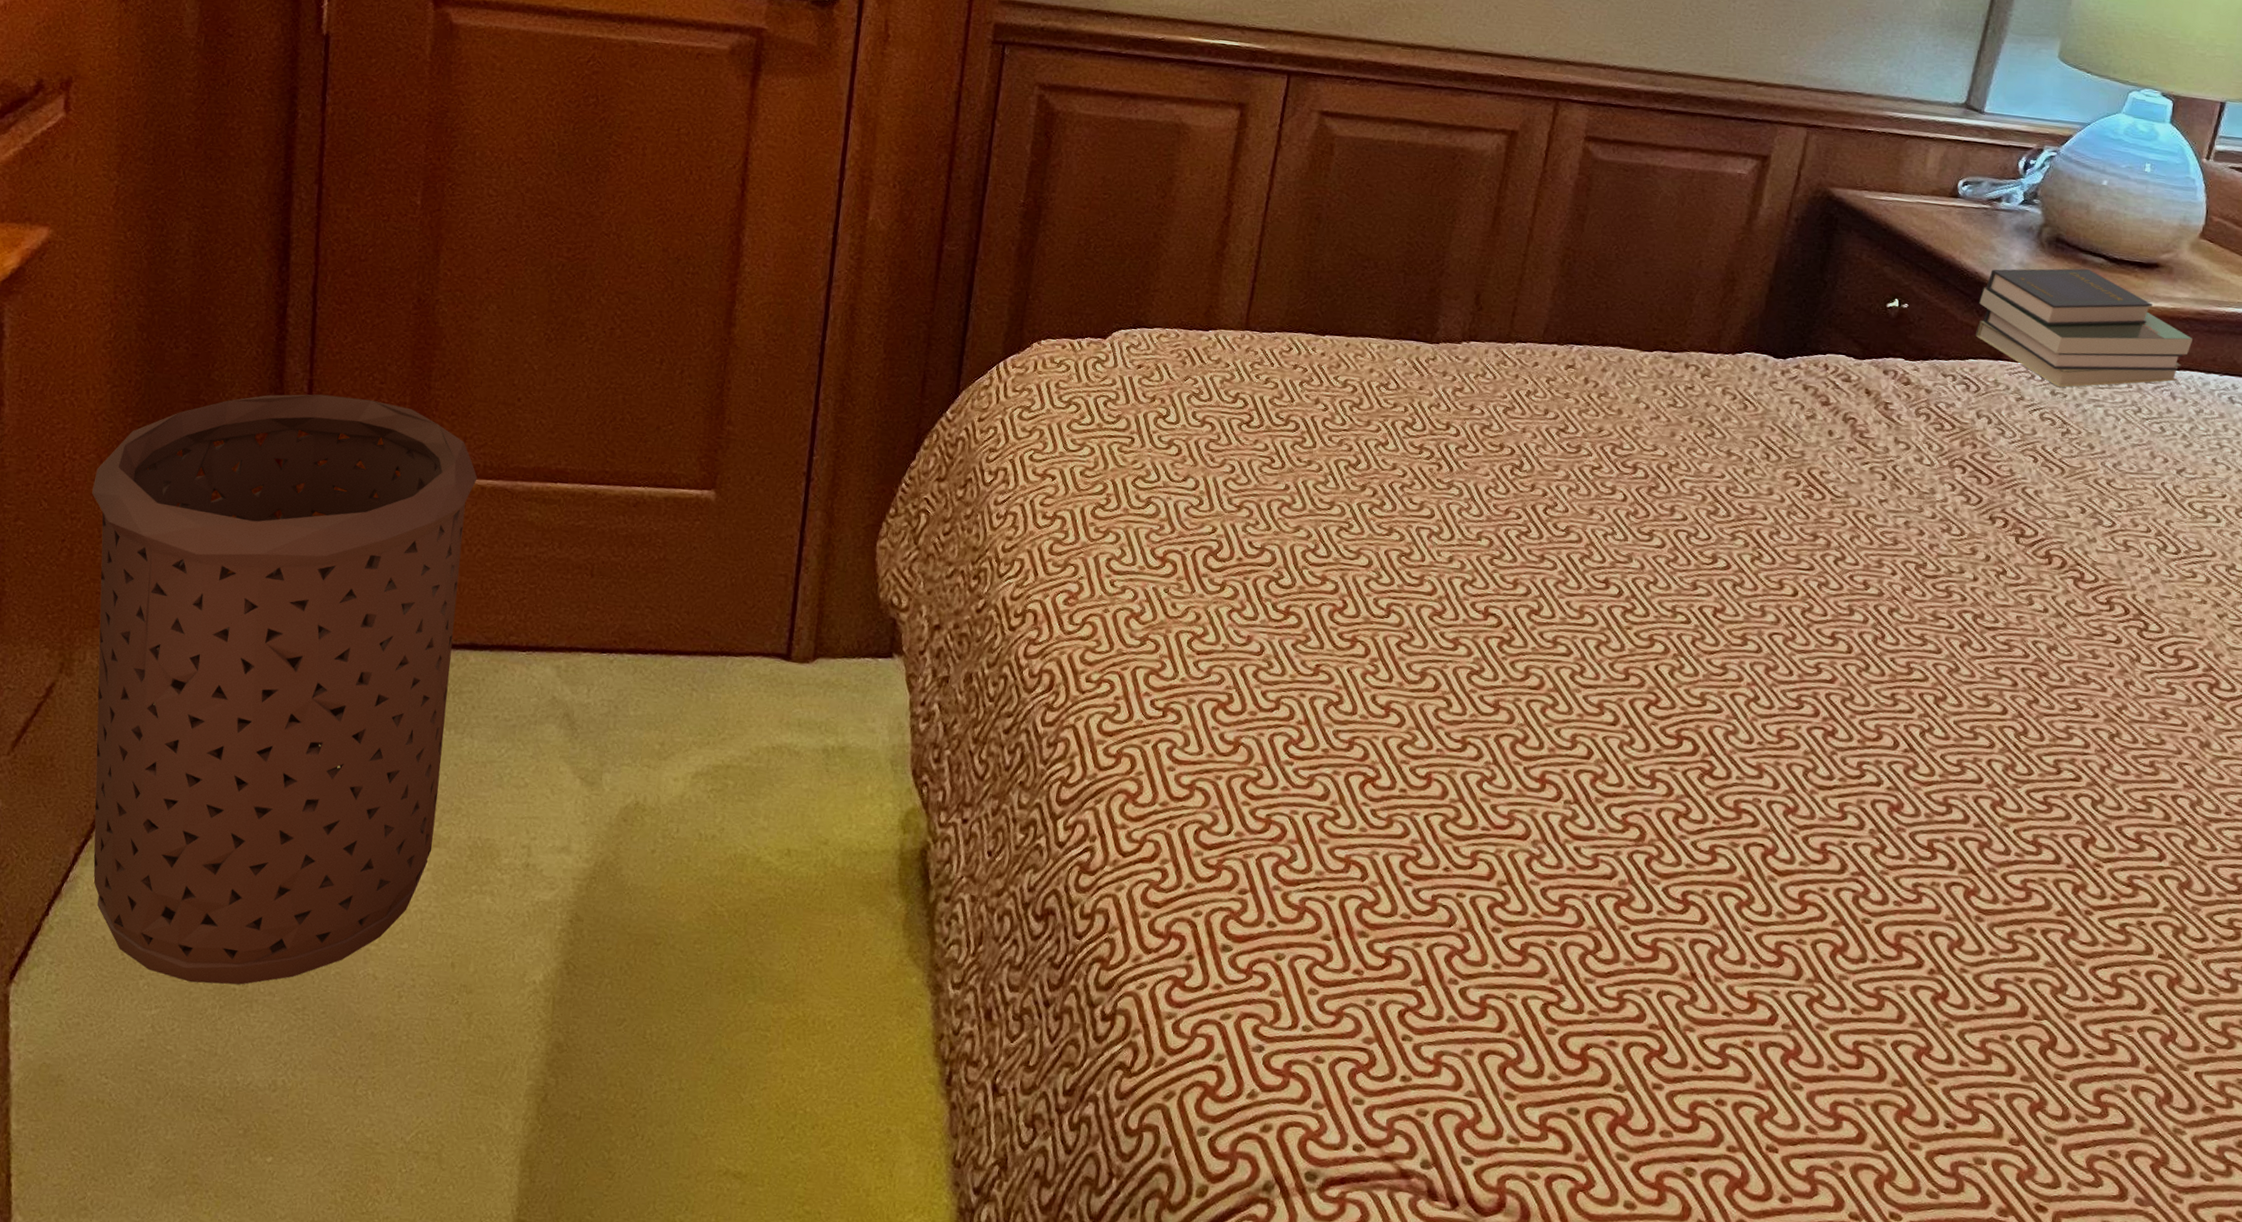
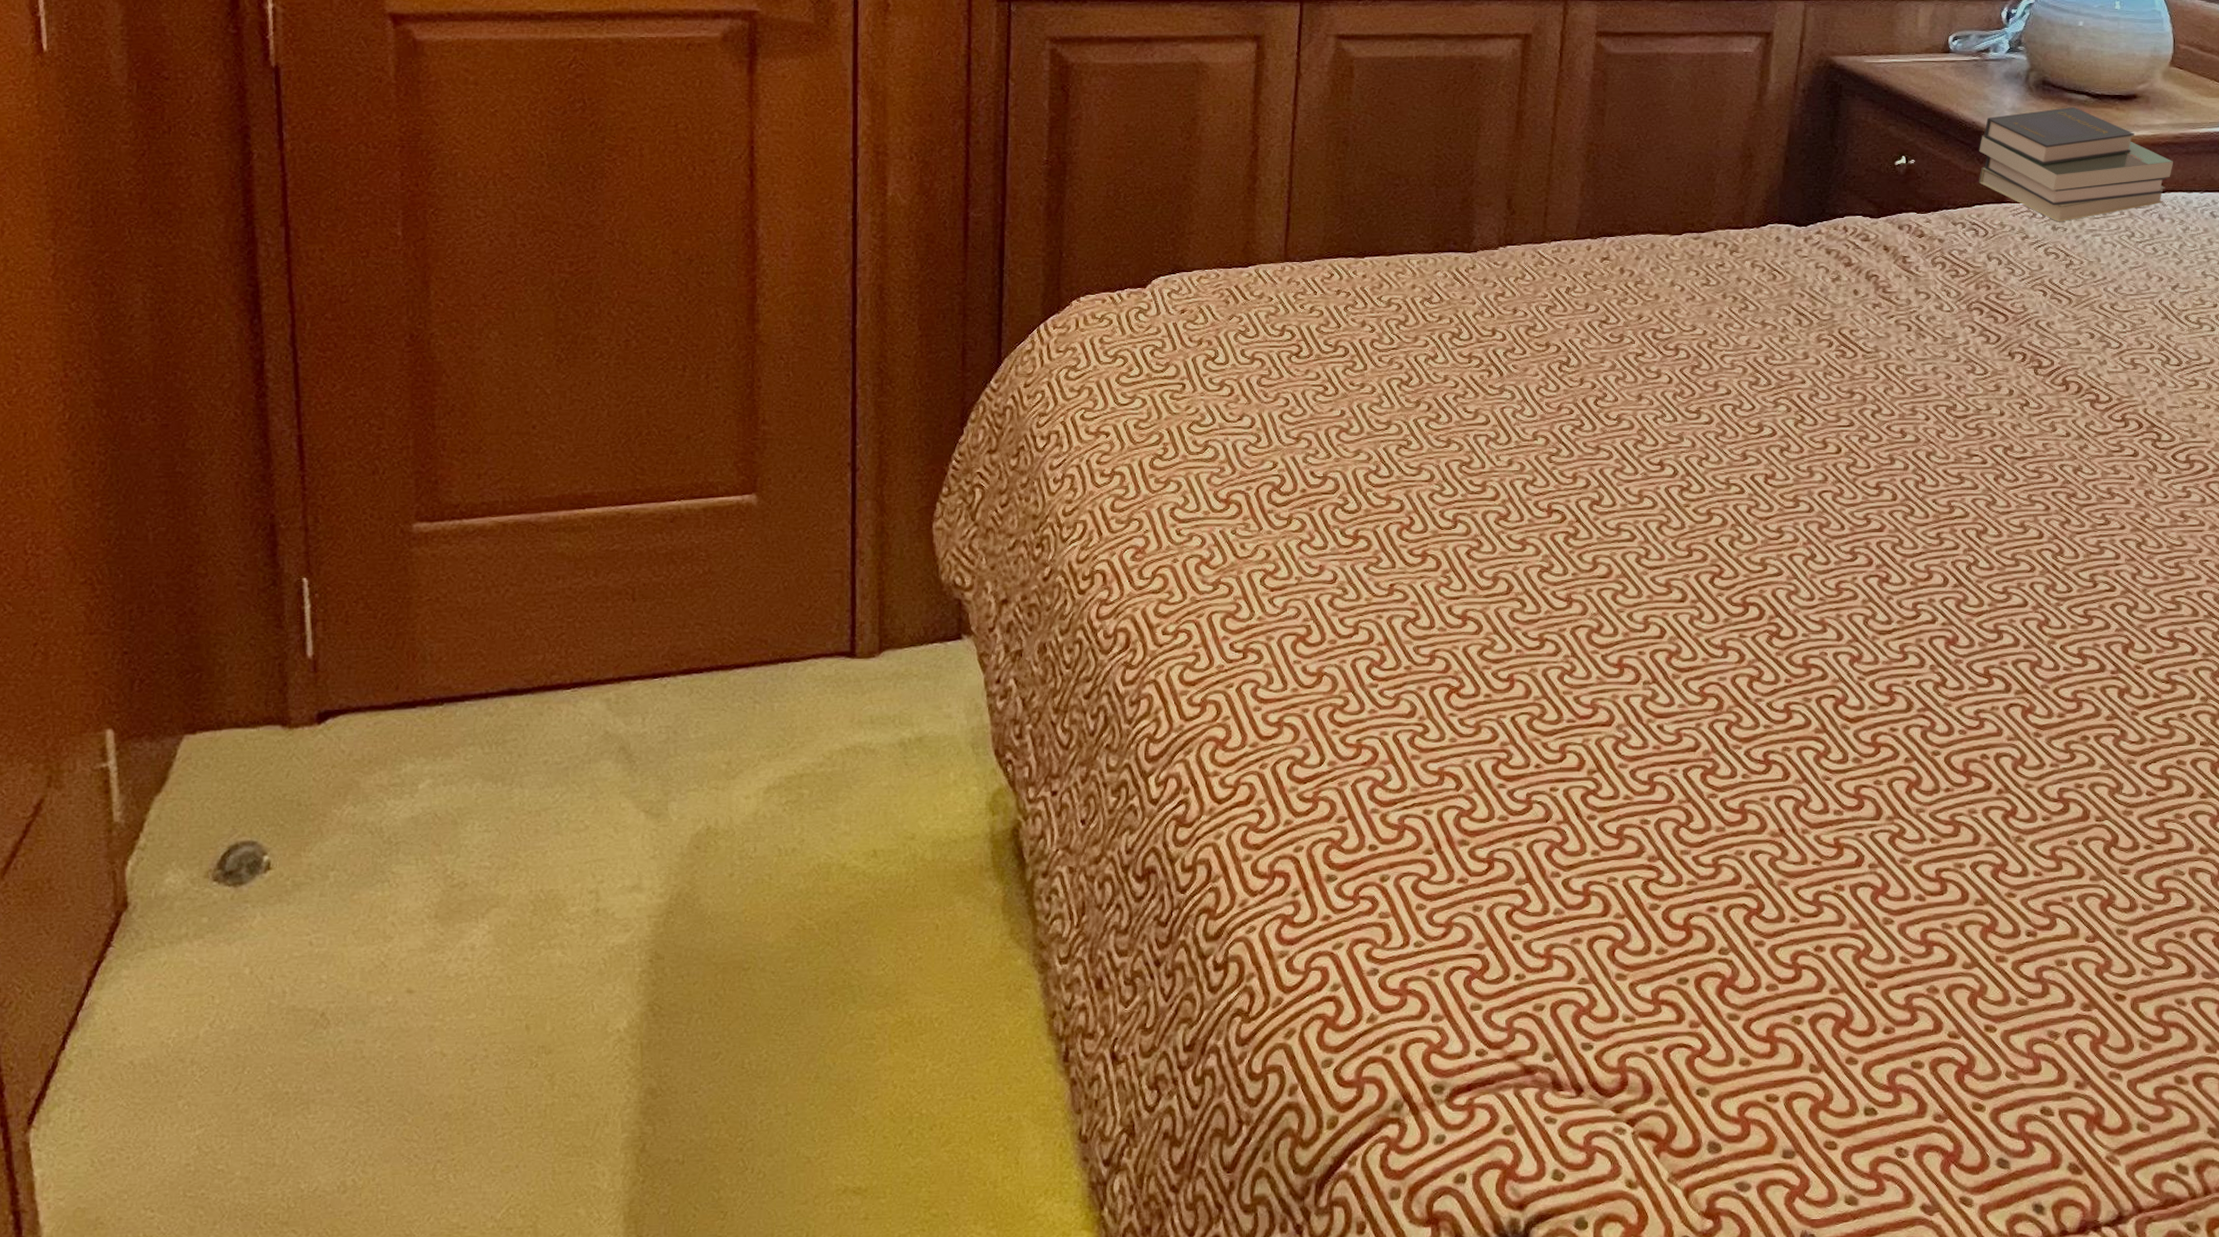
laundry basket: present [92,394,478,985] -> none [63,449,497,1094]

